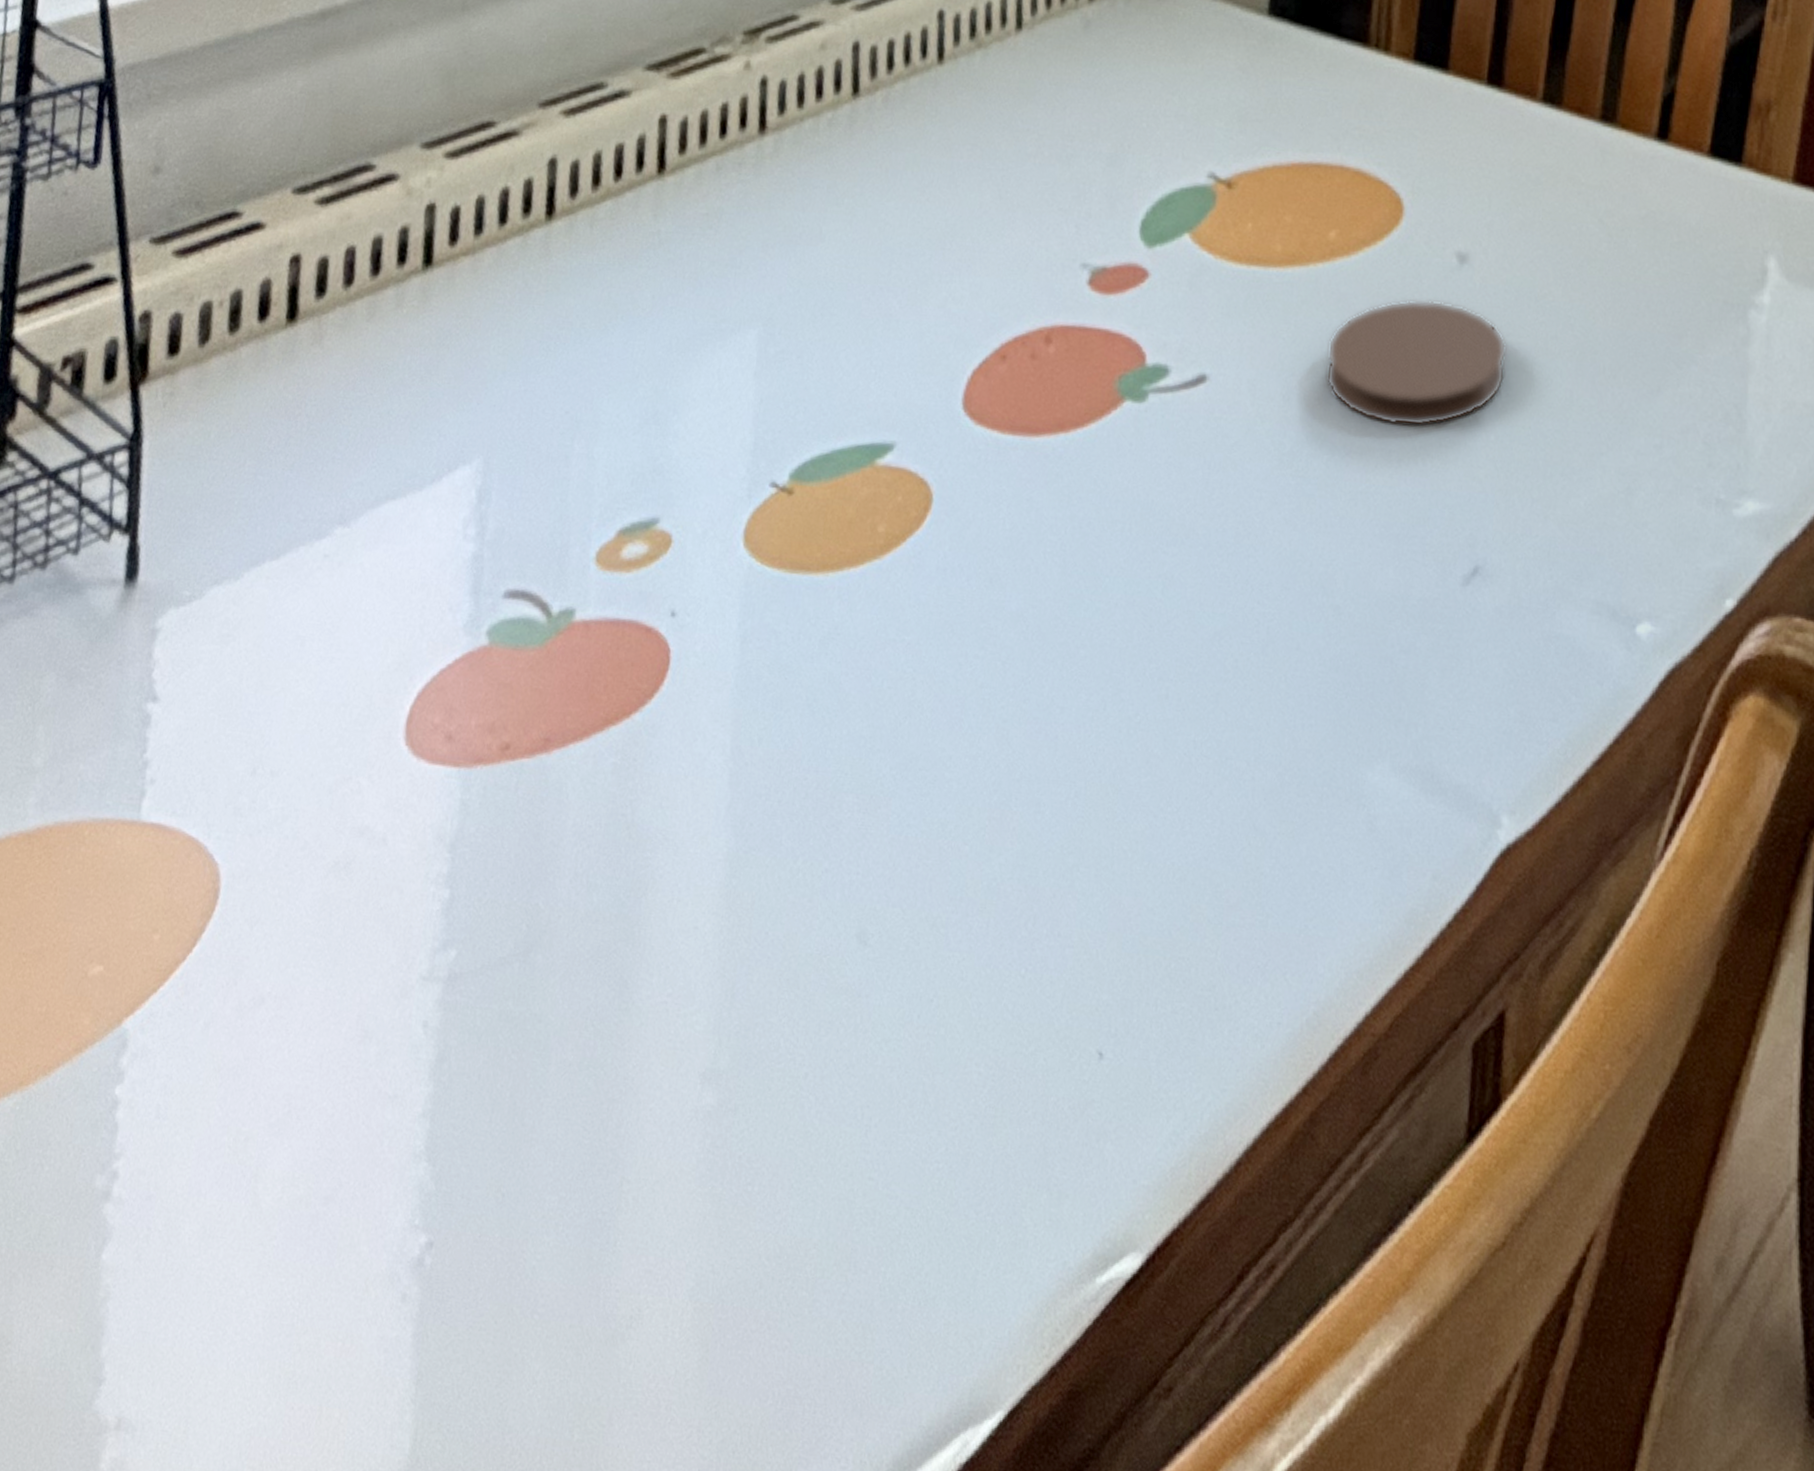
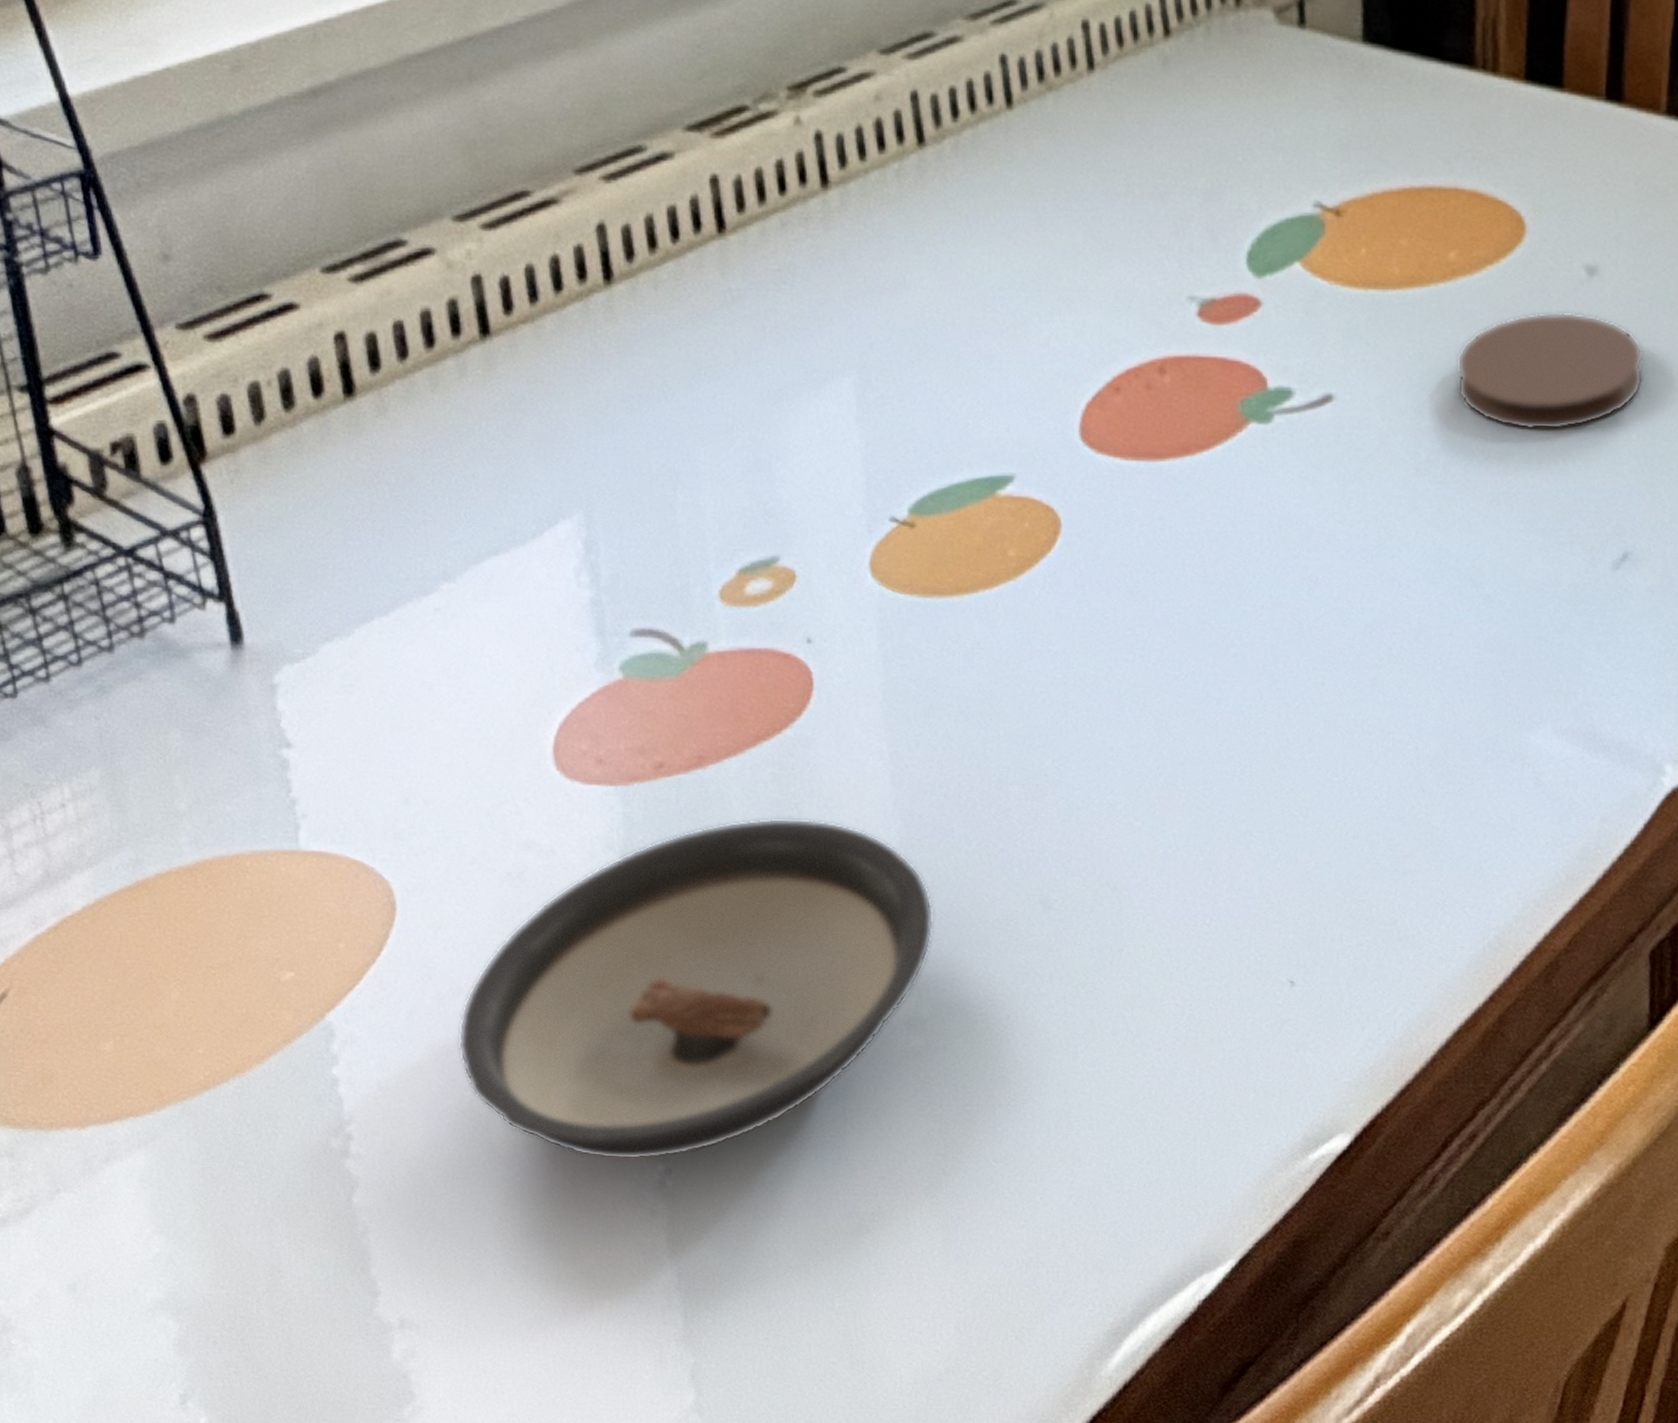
saucer: none [245,815,749,1229] -> present [457,818,934,1161]

